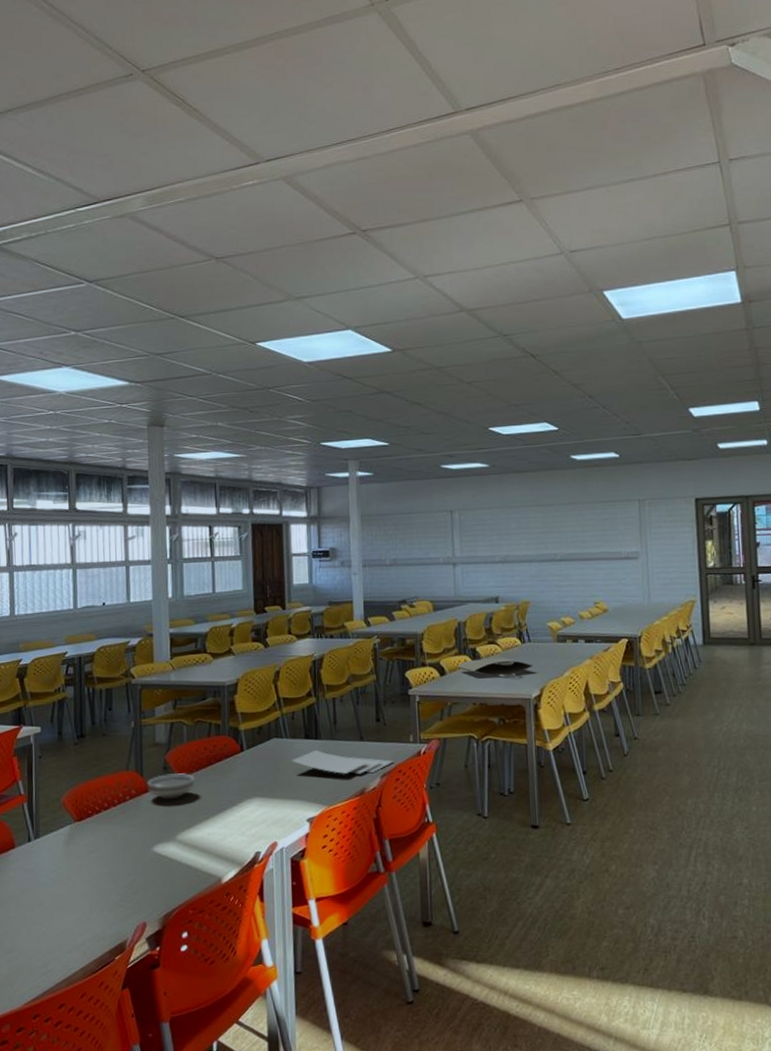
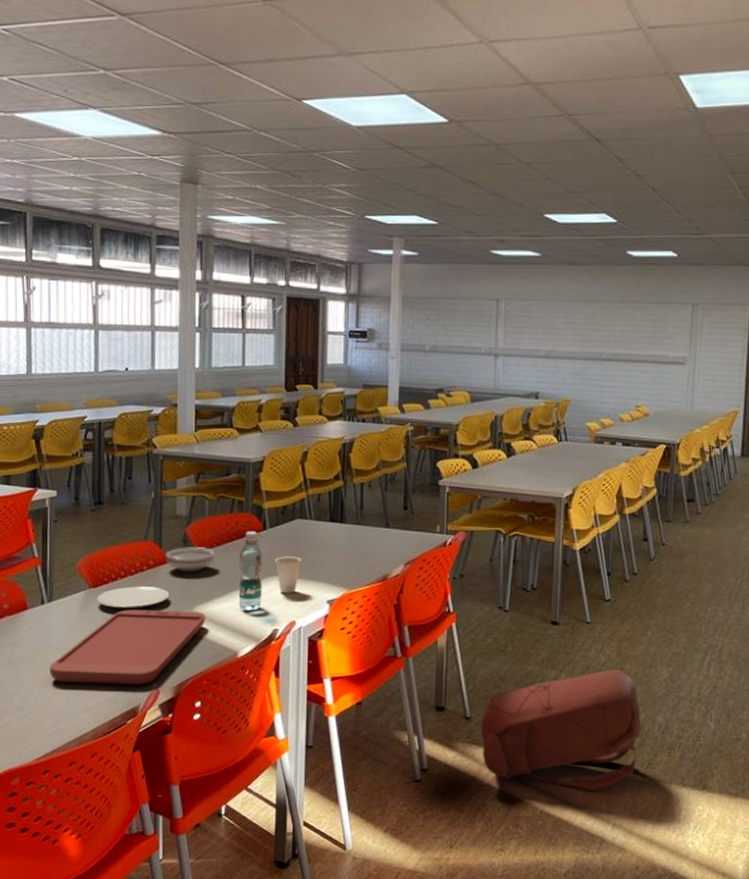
tray: none [37,839,189,921] -> present [49,609,206,685]
plate: none [81,816,153,841] -> present [96,586,170,608]
bottle: none [219,753,243,835] -> present [238,531,263,611]
cup: none [253,776,280,815] -> present [274,556,302,594]
papers: present [291,749,394,775] -> none [314,533,419,561]
tote bag: present [458,657,533,679] -> none [491,454,568,476]
backpack: none [469,870,634,1002] -> present [480,668,641,790]

